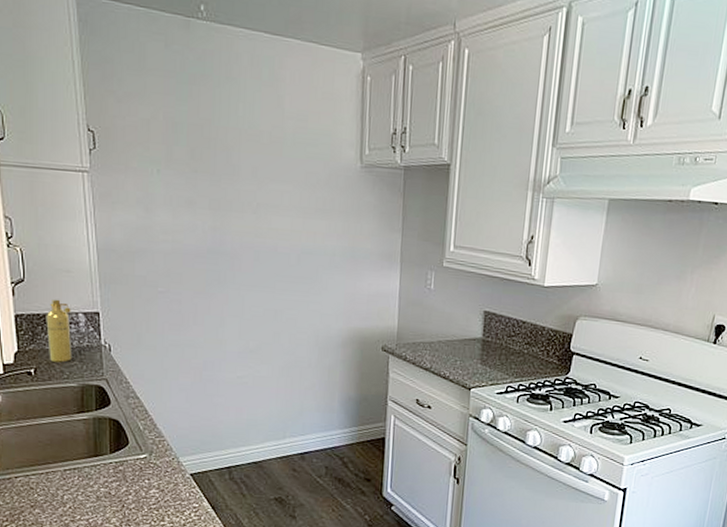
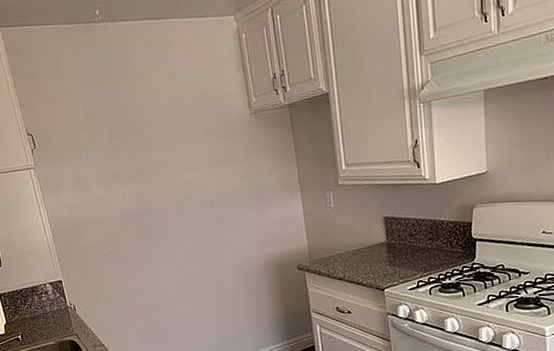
perfume bottle: present [46,299,73,363] -> none [22,275,48,327]

